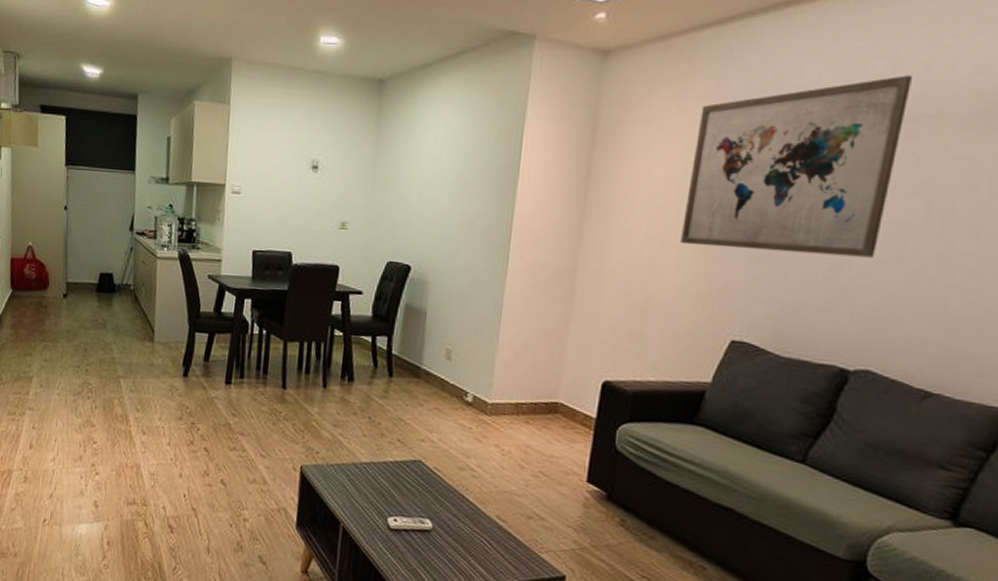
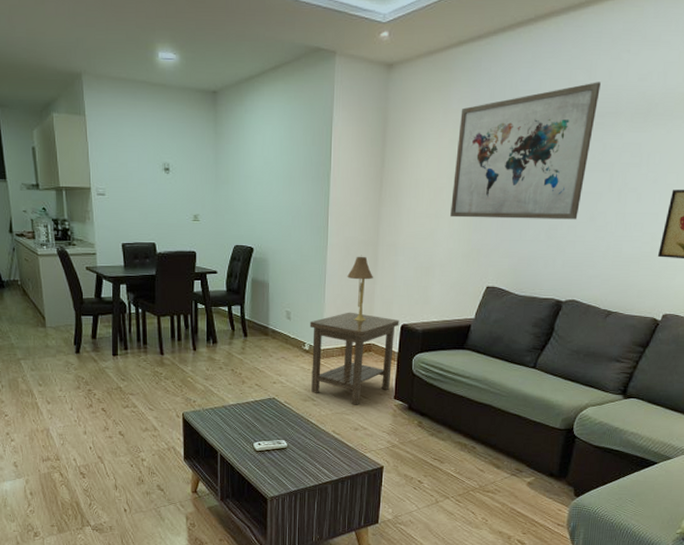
side table: none [471,357,601,485] -> present [309,312,399,405]
table lamp: none [531,284,568,372] -> present [347,255,374,321]

